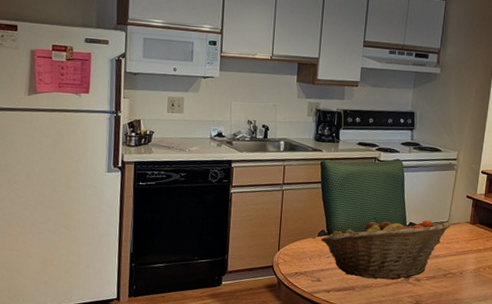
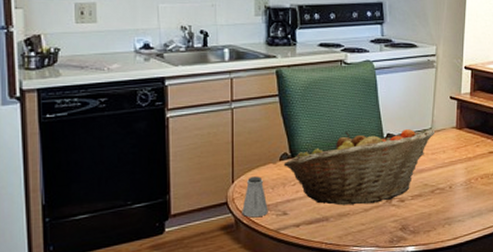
saltshaker: none [284,247,306,281] -> present [242,176,268,218]

